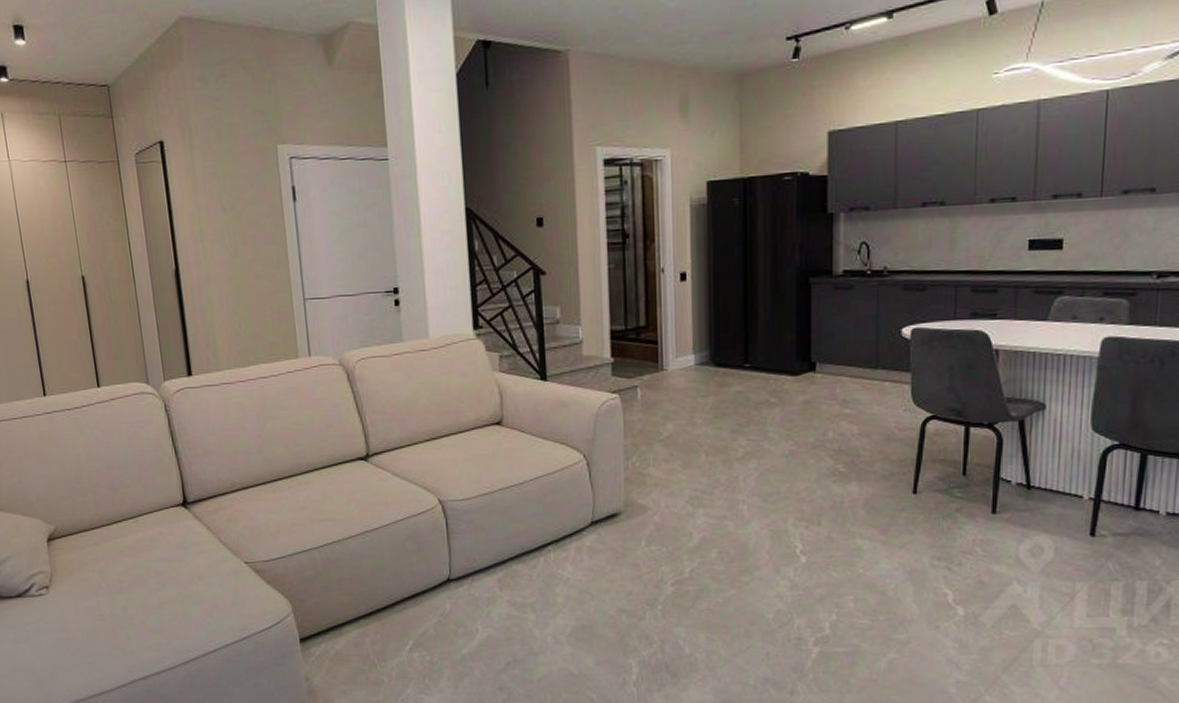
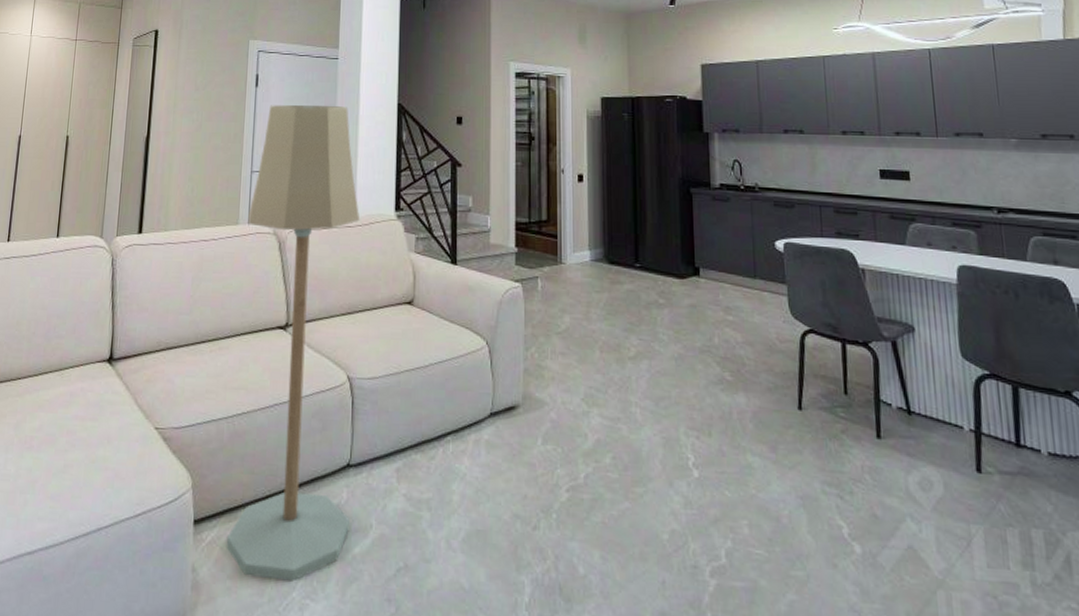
floor lamp: none [308,216,456,681] -> present [226,104,360,582]

